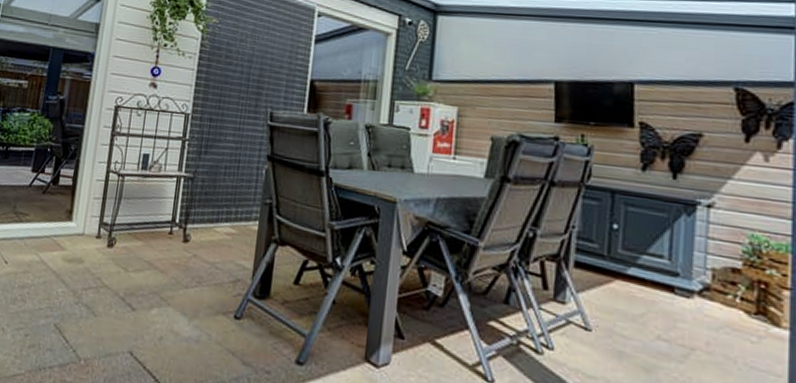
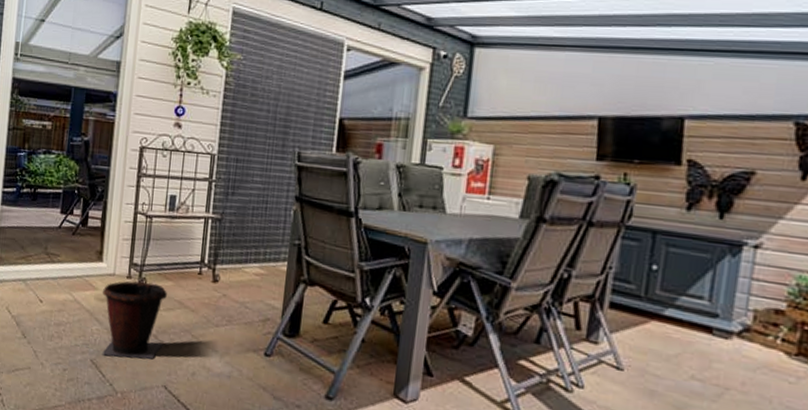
planter pot: none [65,241,137,323] -> present [101,281,167,359]

